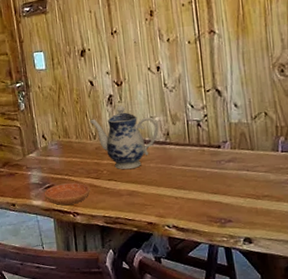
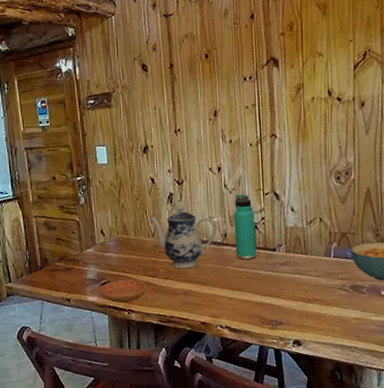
thermos bottle: none [175,92,201,158] -> present [234,194,257,260]

